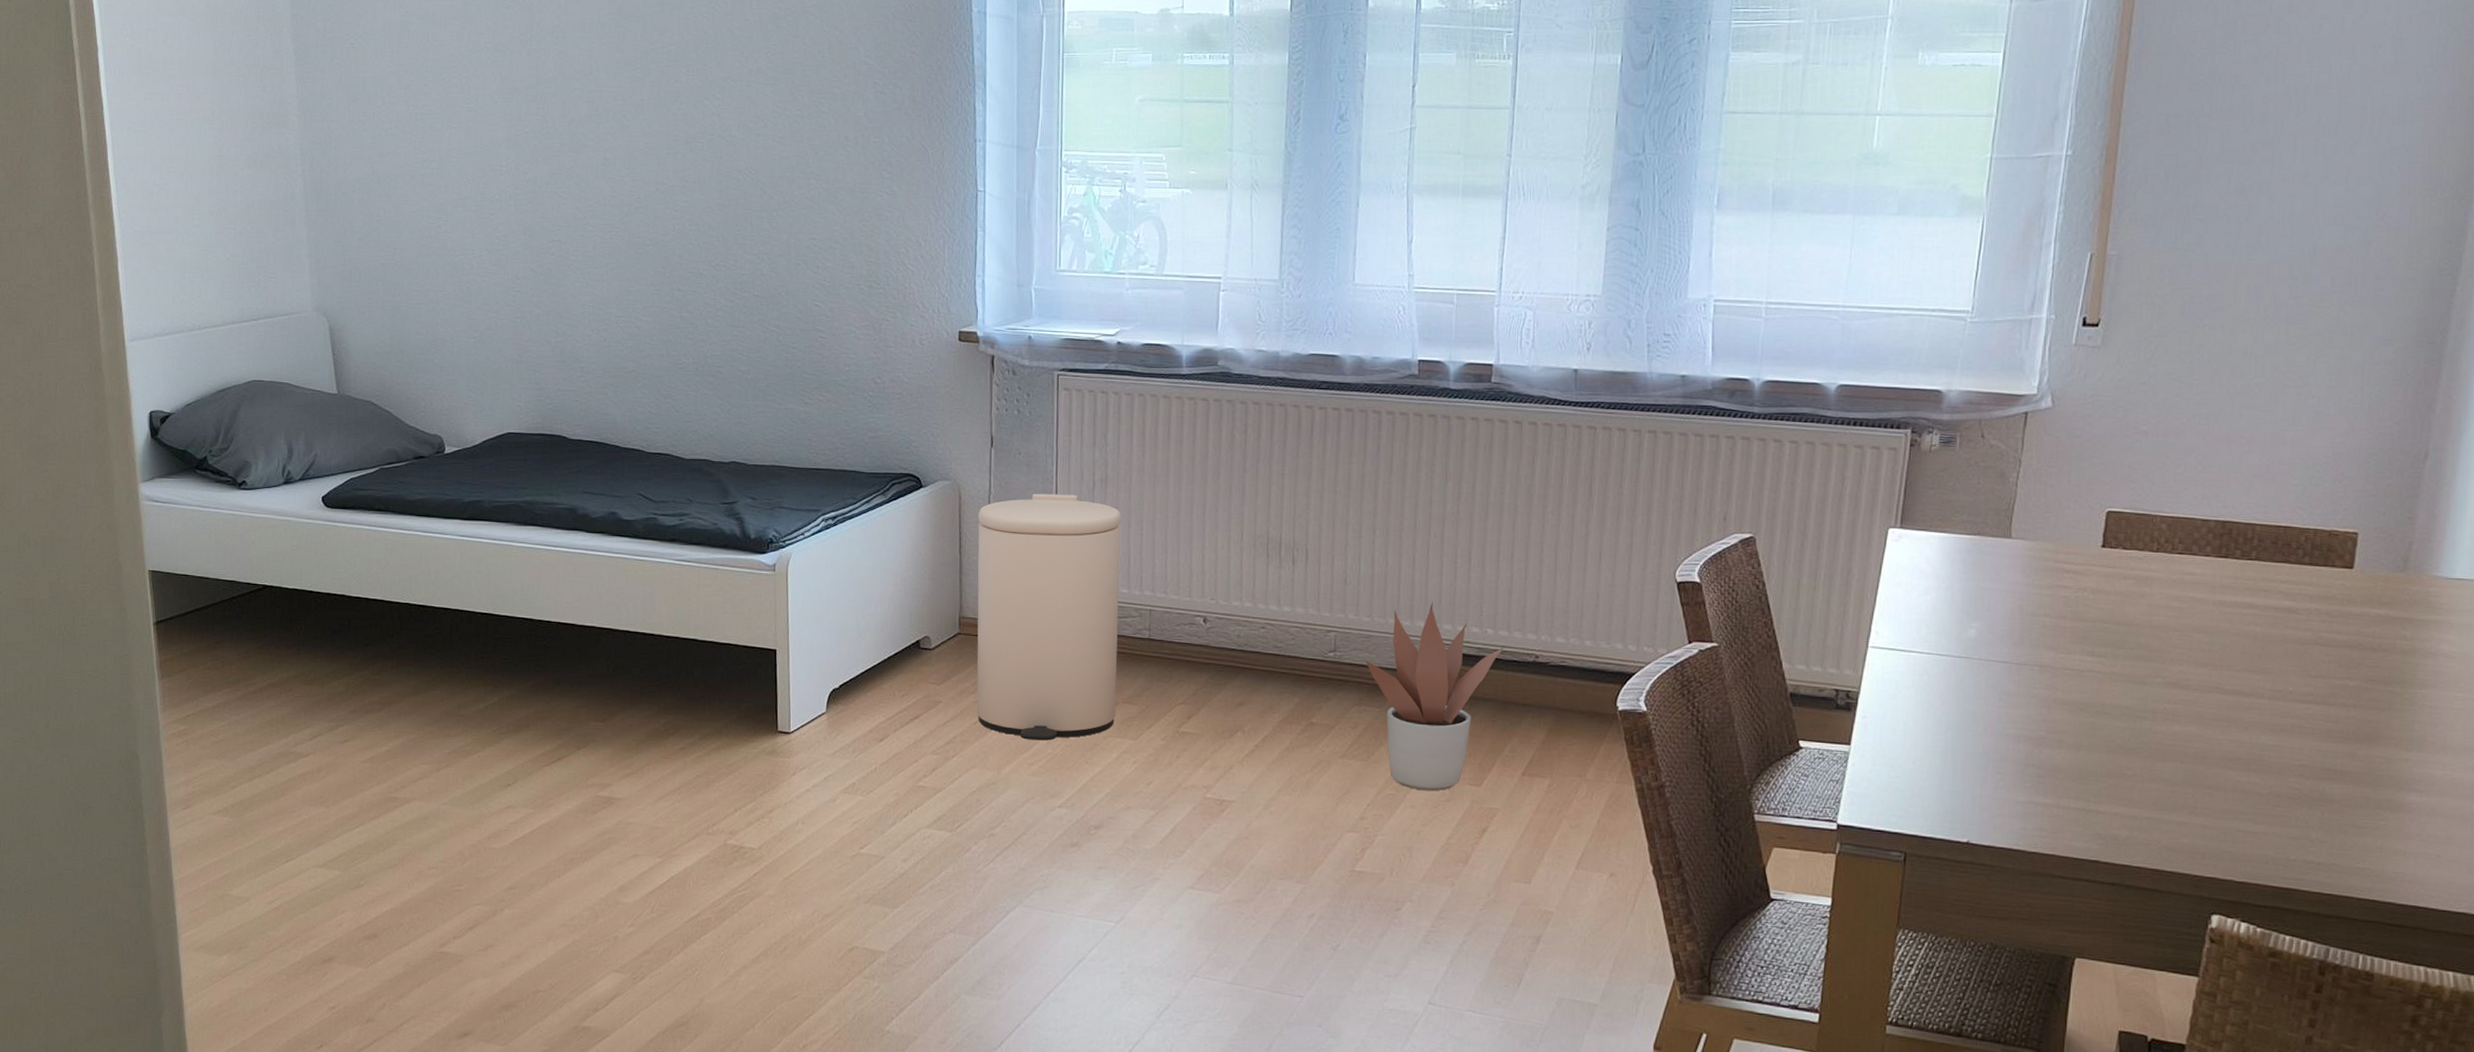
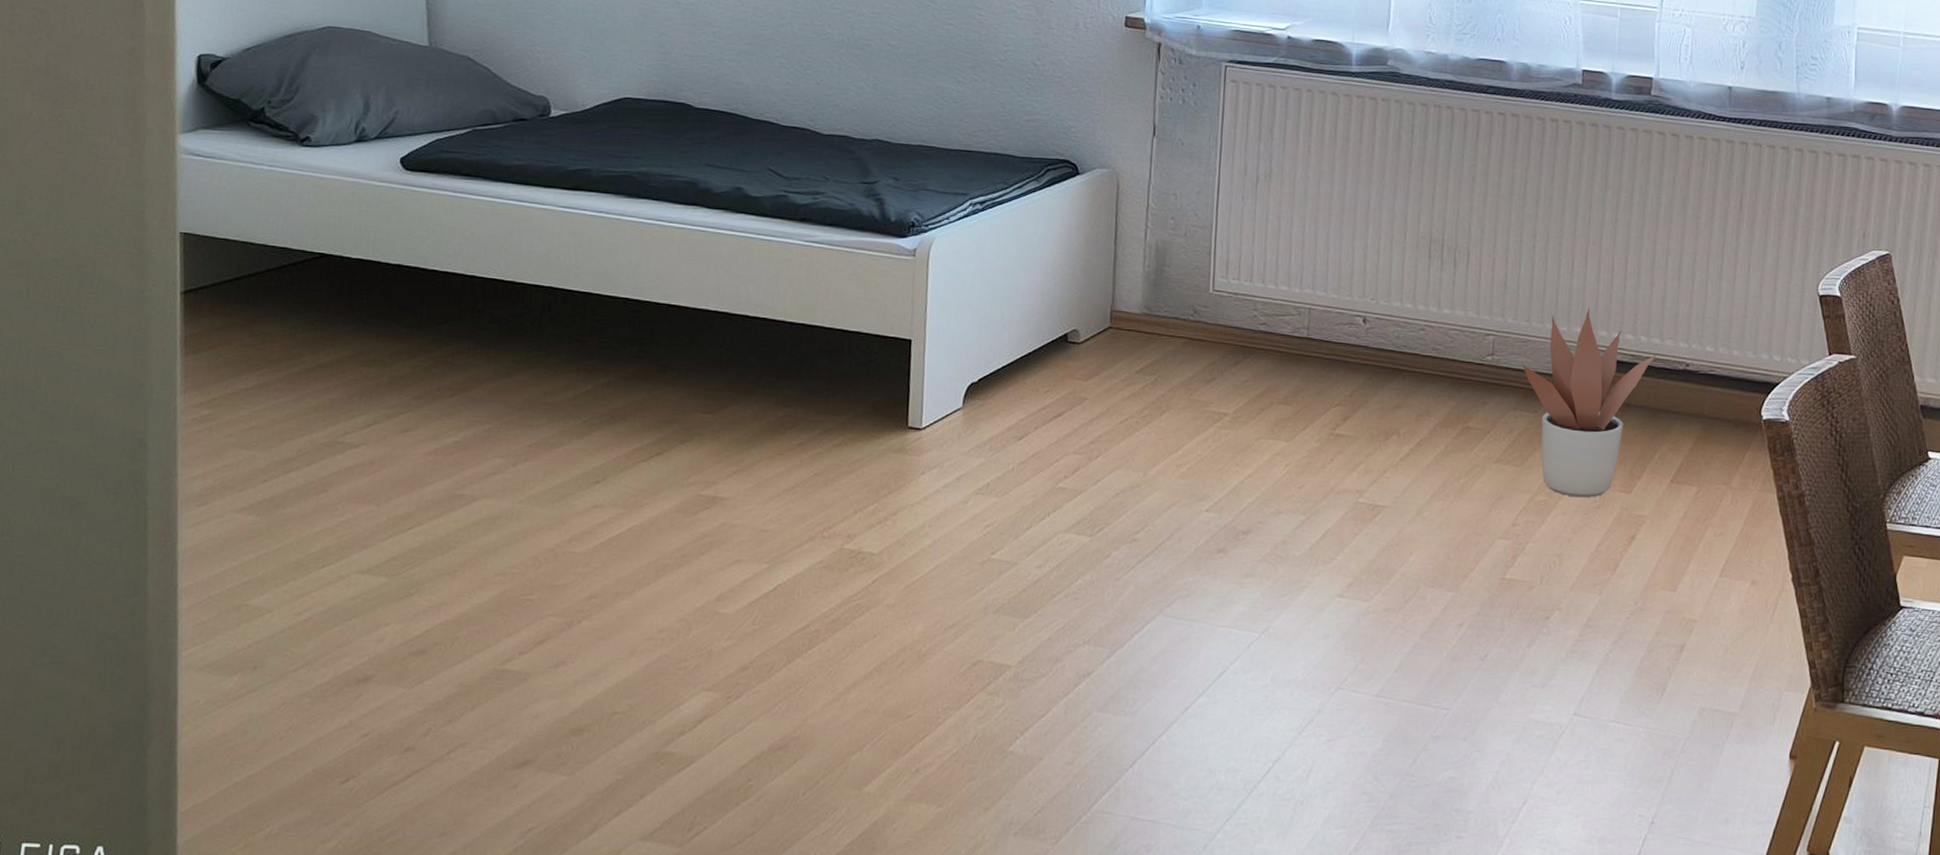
pedal bin: present [976,493,1121,741] -> none [1124,185,1284,442]

